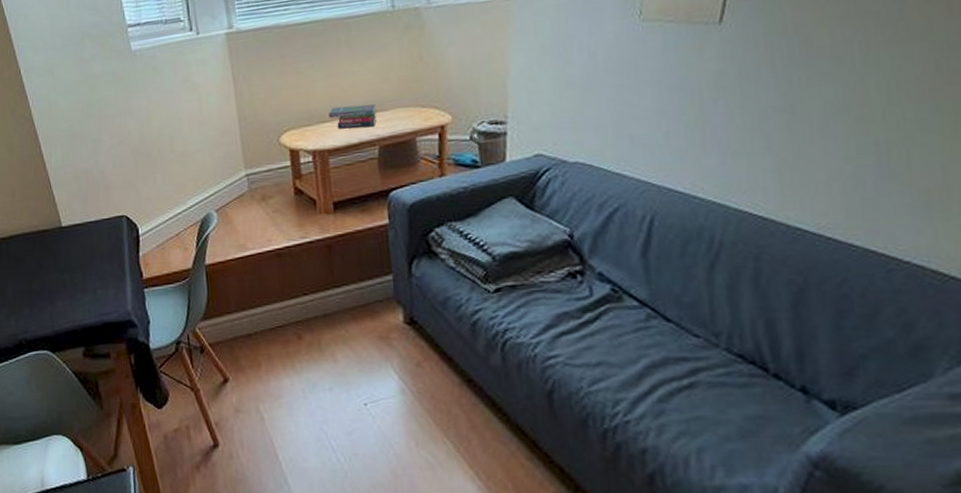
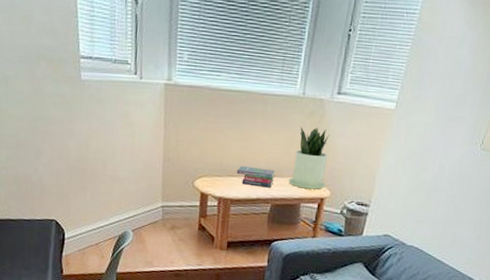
planter: none [395,42,444,119] -> present [289,126,330,190]

